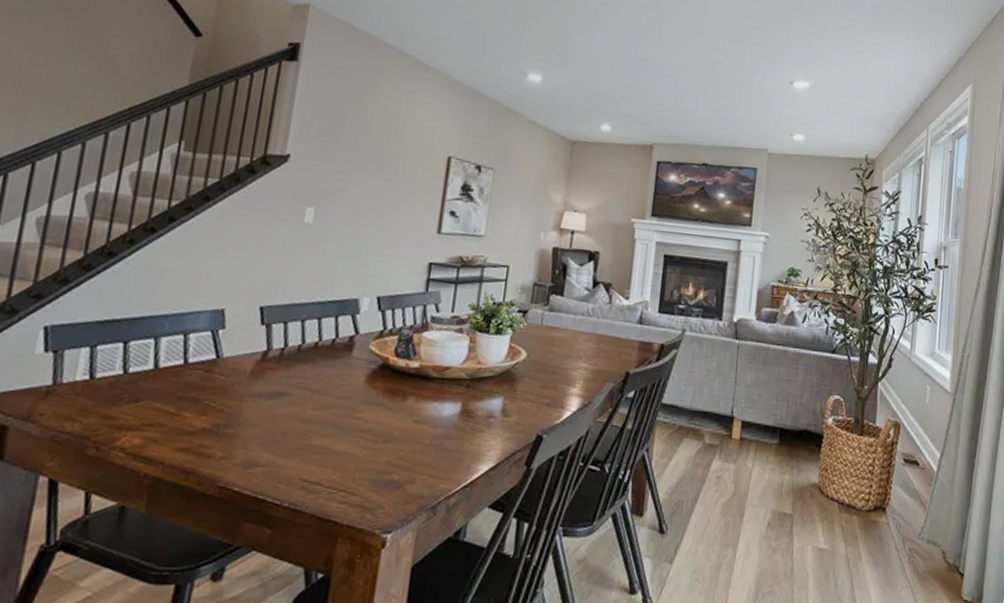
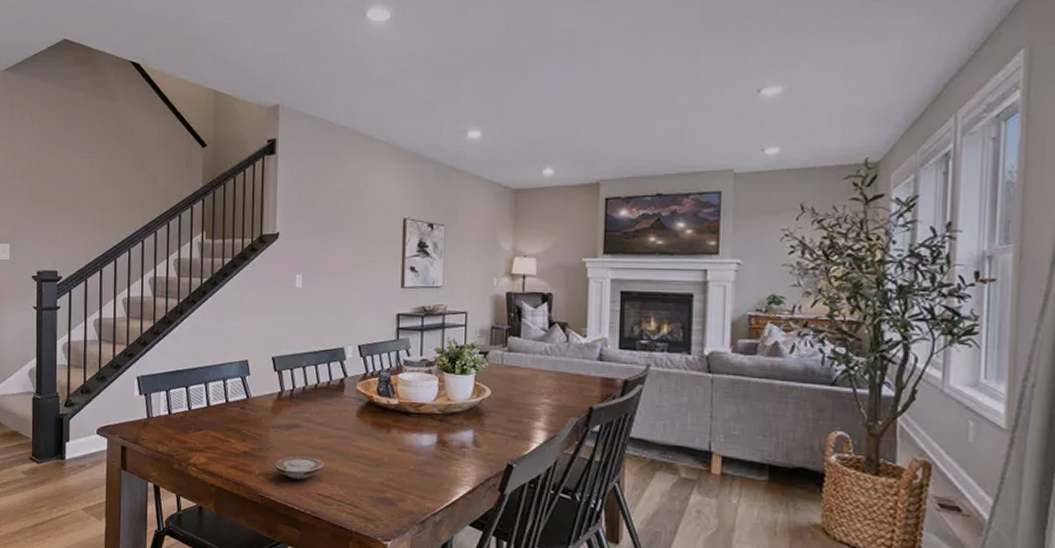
plate: none [246,432,316,463] -> present [275,456,325,480]

